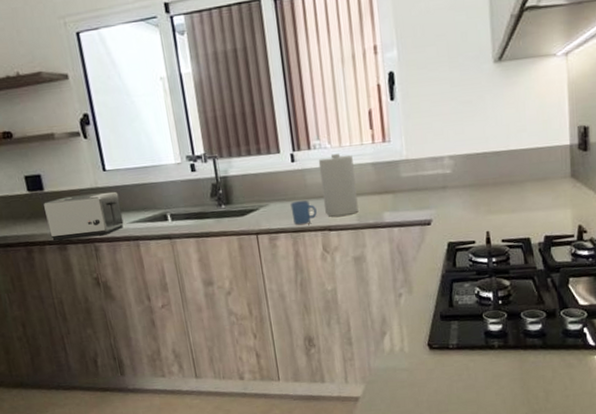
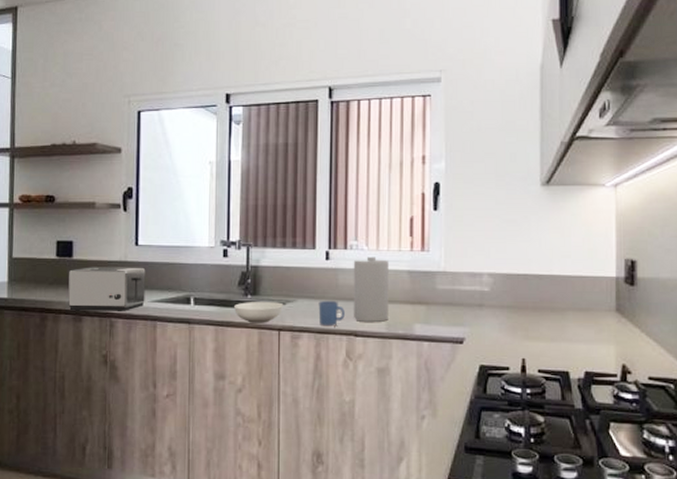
bowl: none [210,208,258,232] -> present [234,301,284,325]

